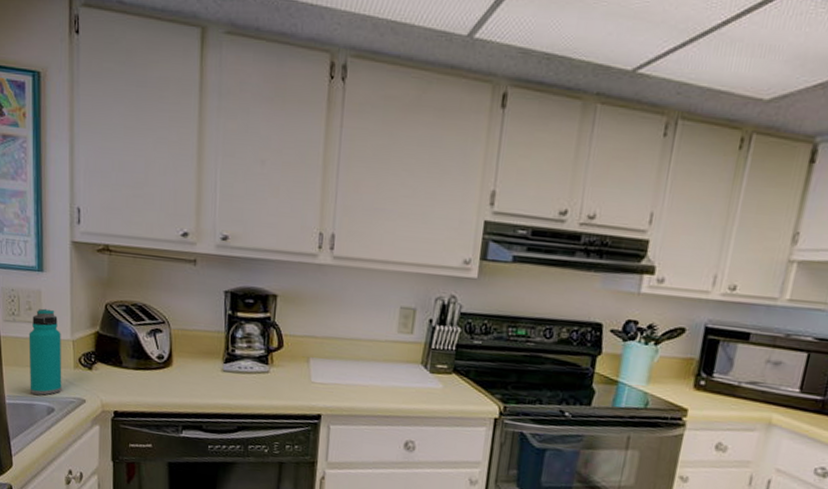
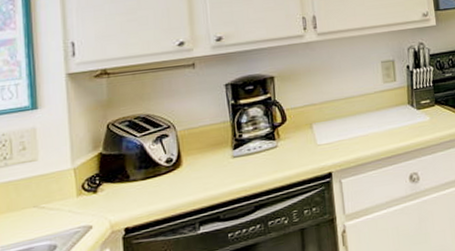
water bottle: present [28,308,62,396] -> none [23,143,65,237]

